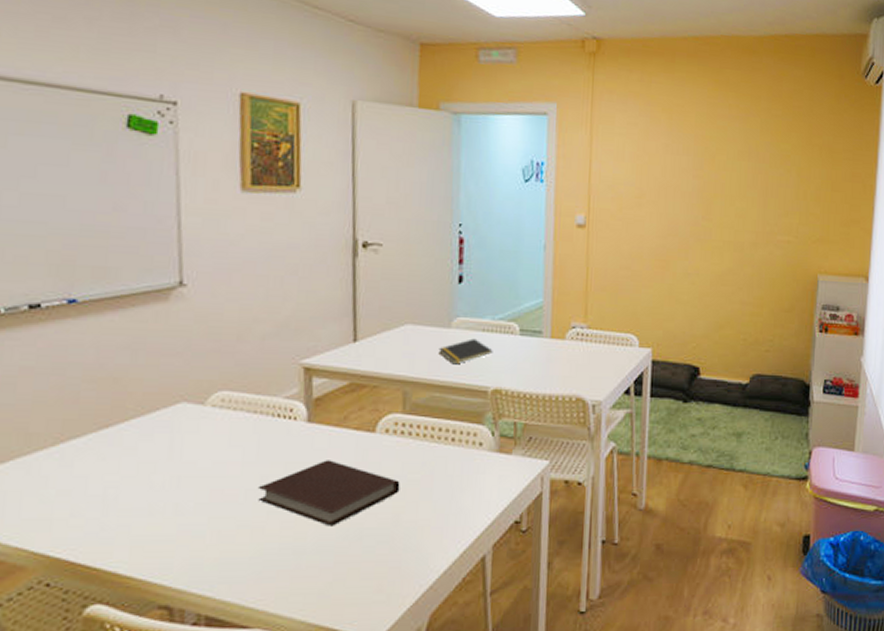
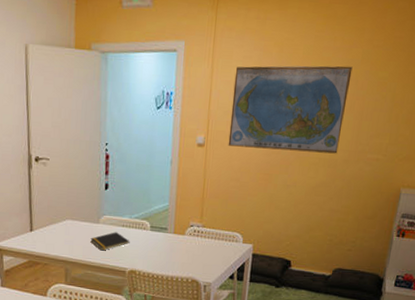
world map: none [614,134,752,236] -> present [228,65,353,154]

